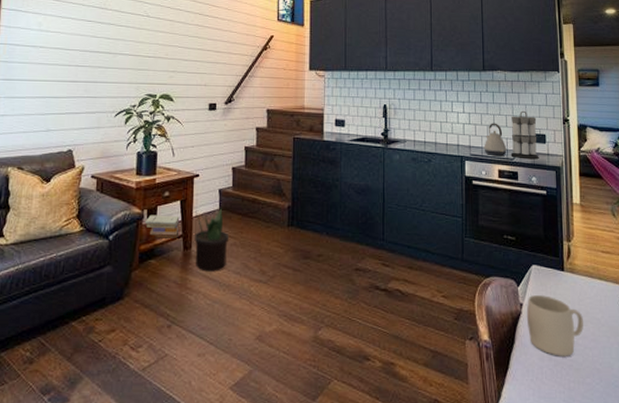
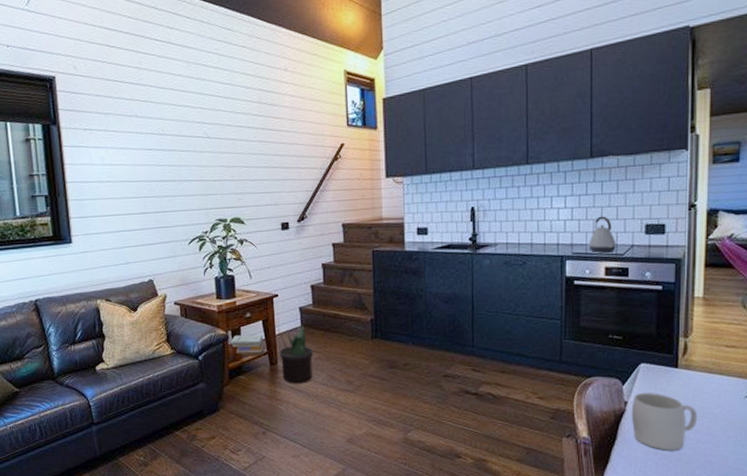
spice rack: present [510,110,539,160] -> none [621,199,656,254]

